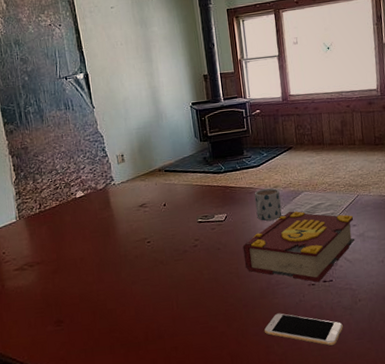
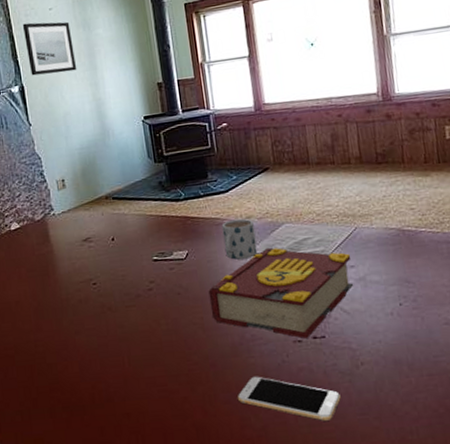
wall art: none [87,18,135,65] -> present [22,21,77,76]

